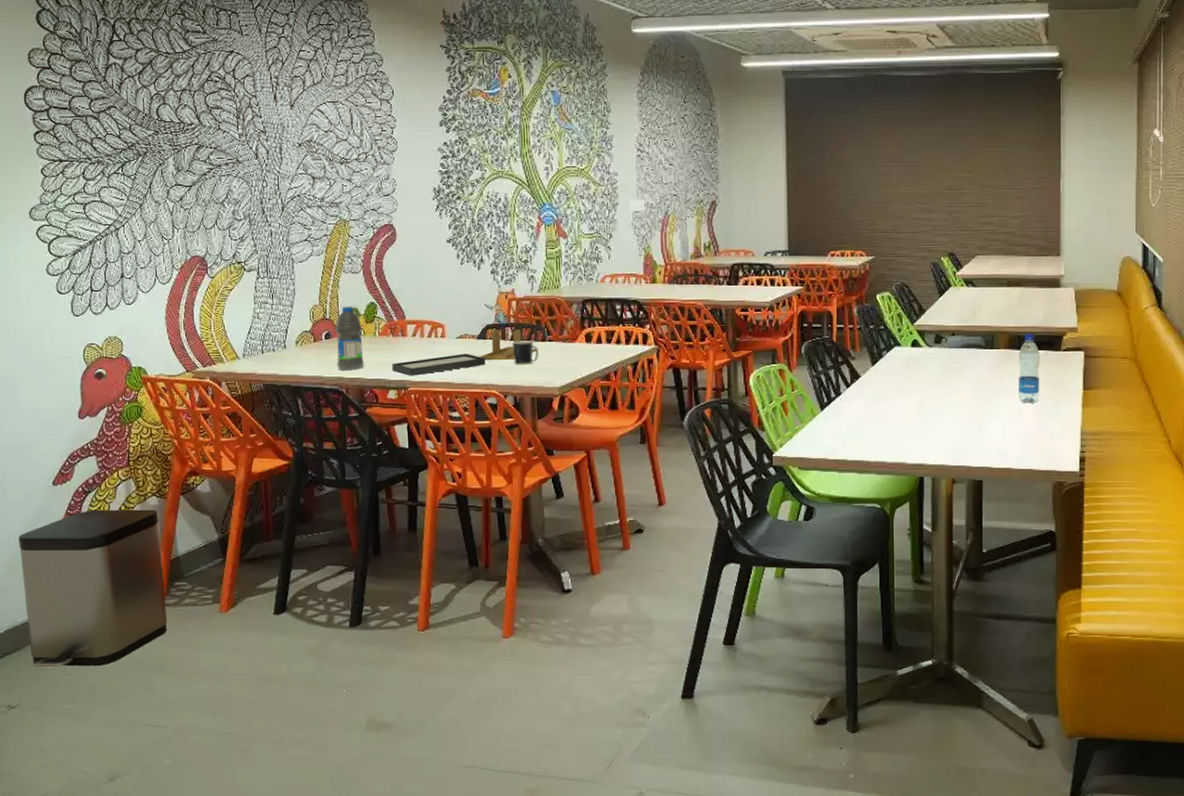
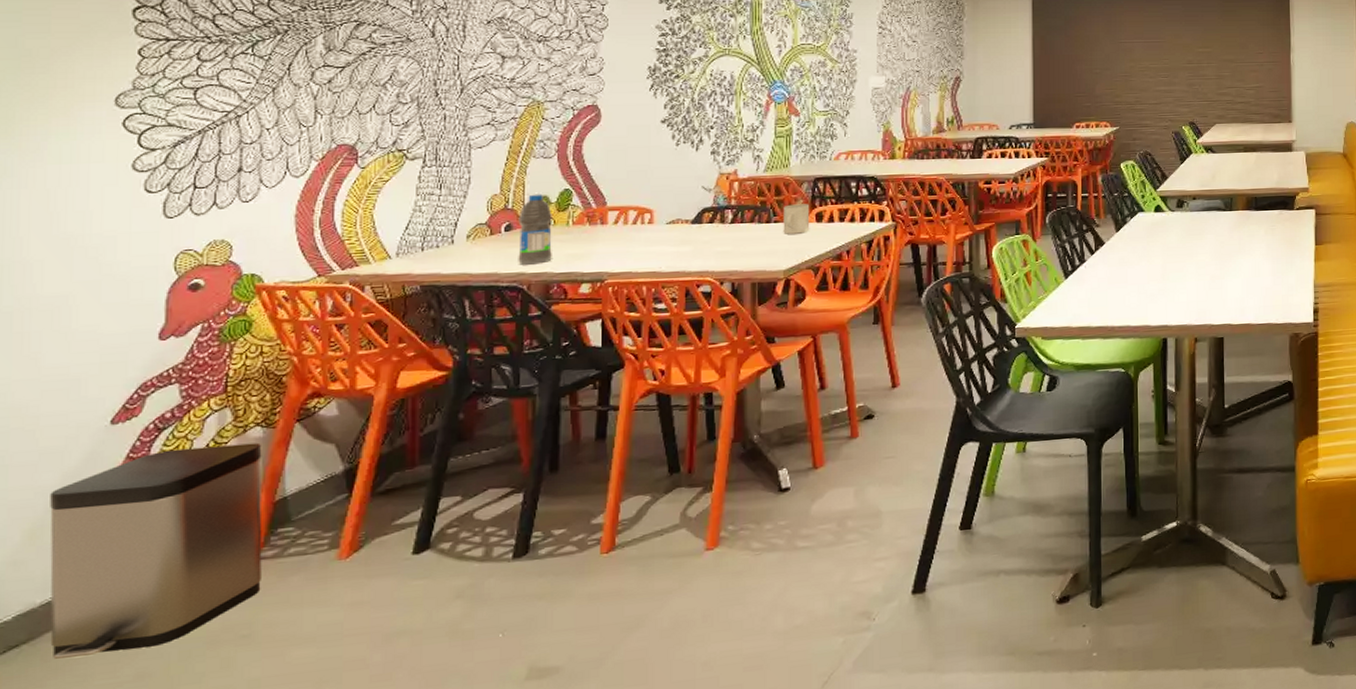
tray: present [392,354,486,376] -> none [587,239,700,267]
napkin holder: present [479,330,536,360] -> none [693,212,759,245]
mug: present [512,341,539,366] -> none [732,223,762,250]
cup: none [556,324,581,354] -> present [783,204,810,235]
bottle: present [1018,333,1040,404] -> none [1255,194,1276,261]

